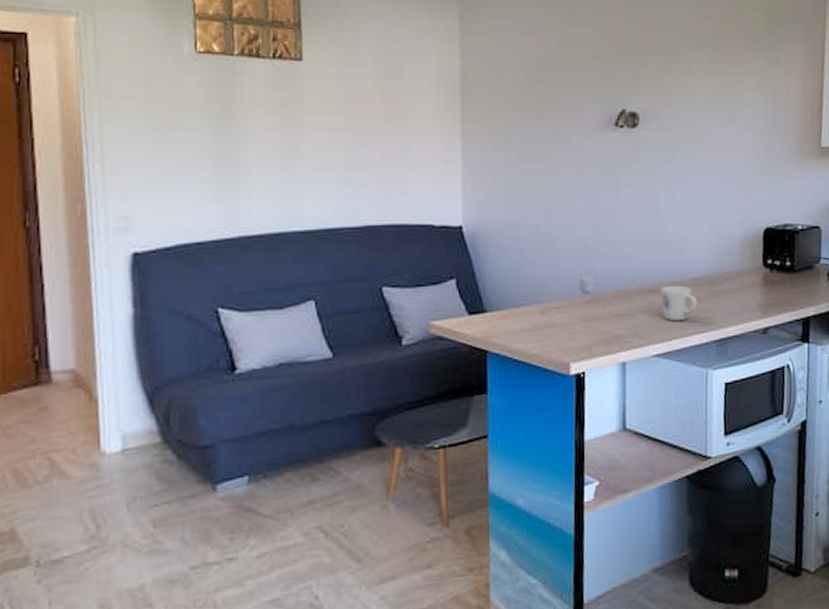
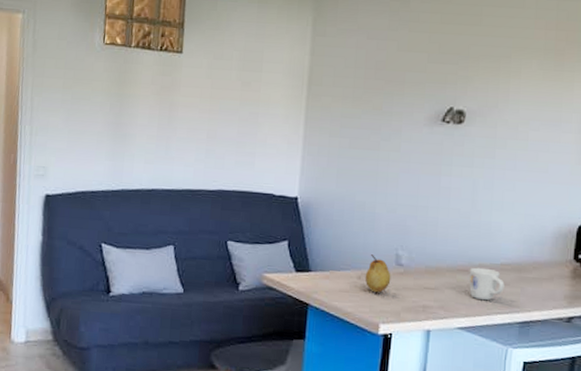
fruit: none [548,284,578,328] -> present [364,254,391,293]

